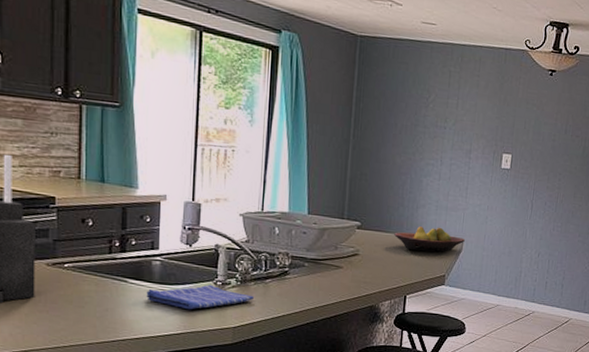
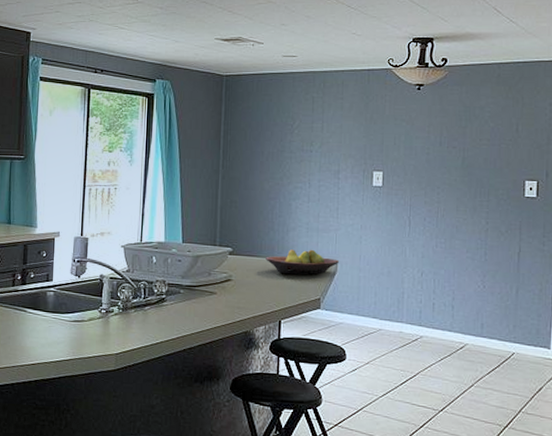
dish towel: present [146,284,254,310] -> none [42,312,134,337]

